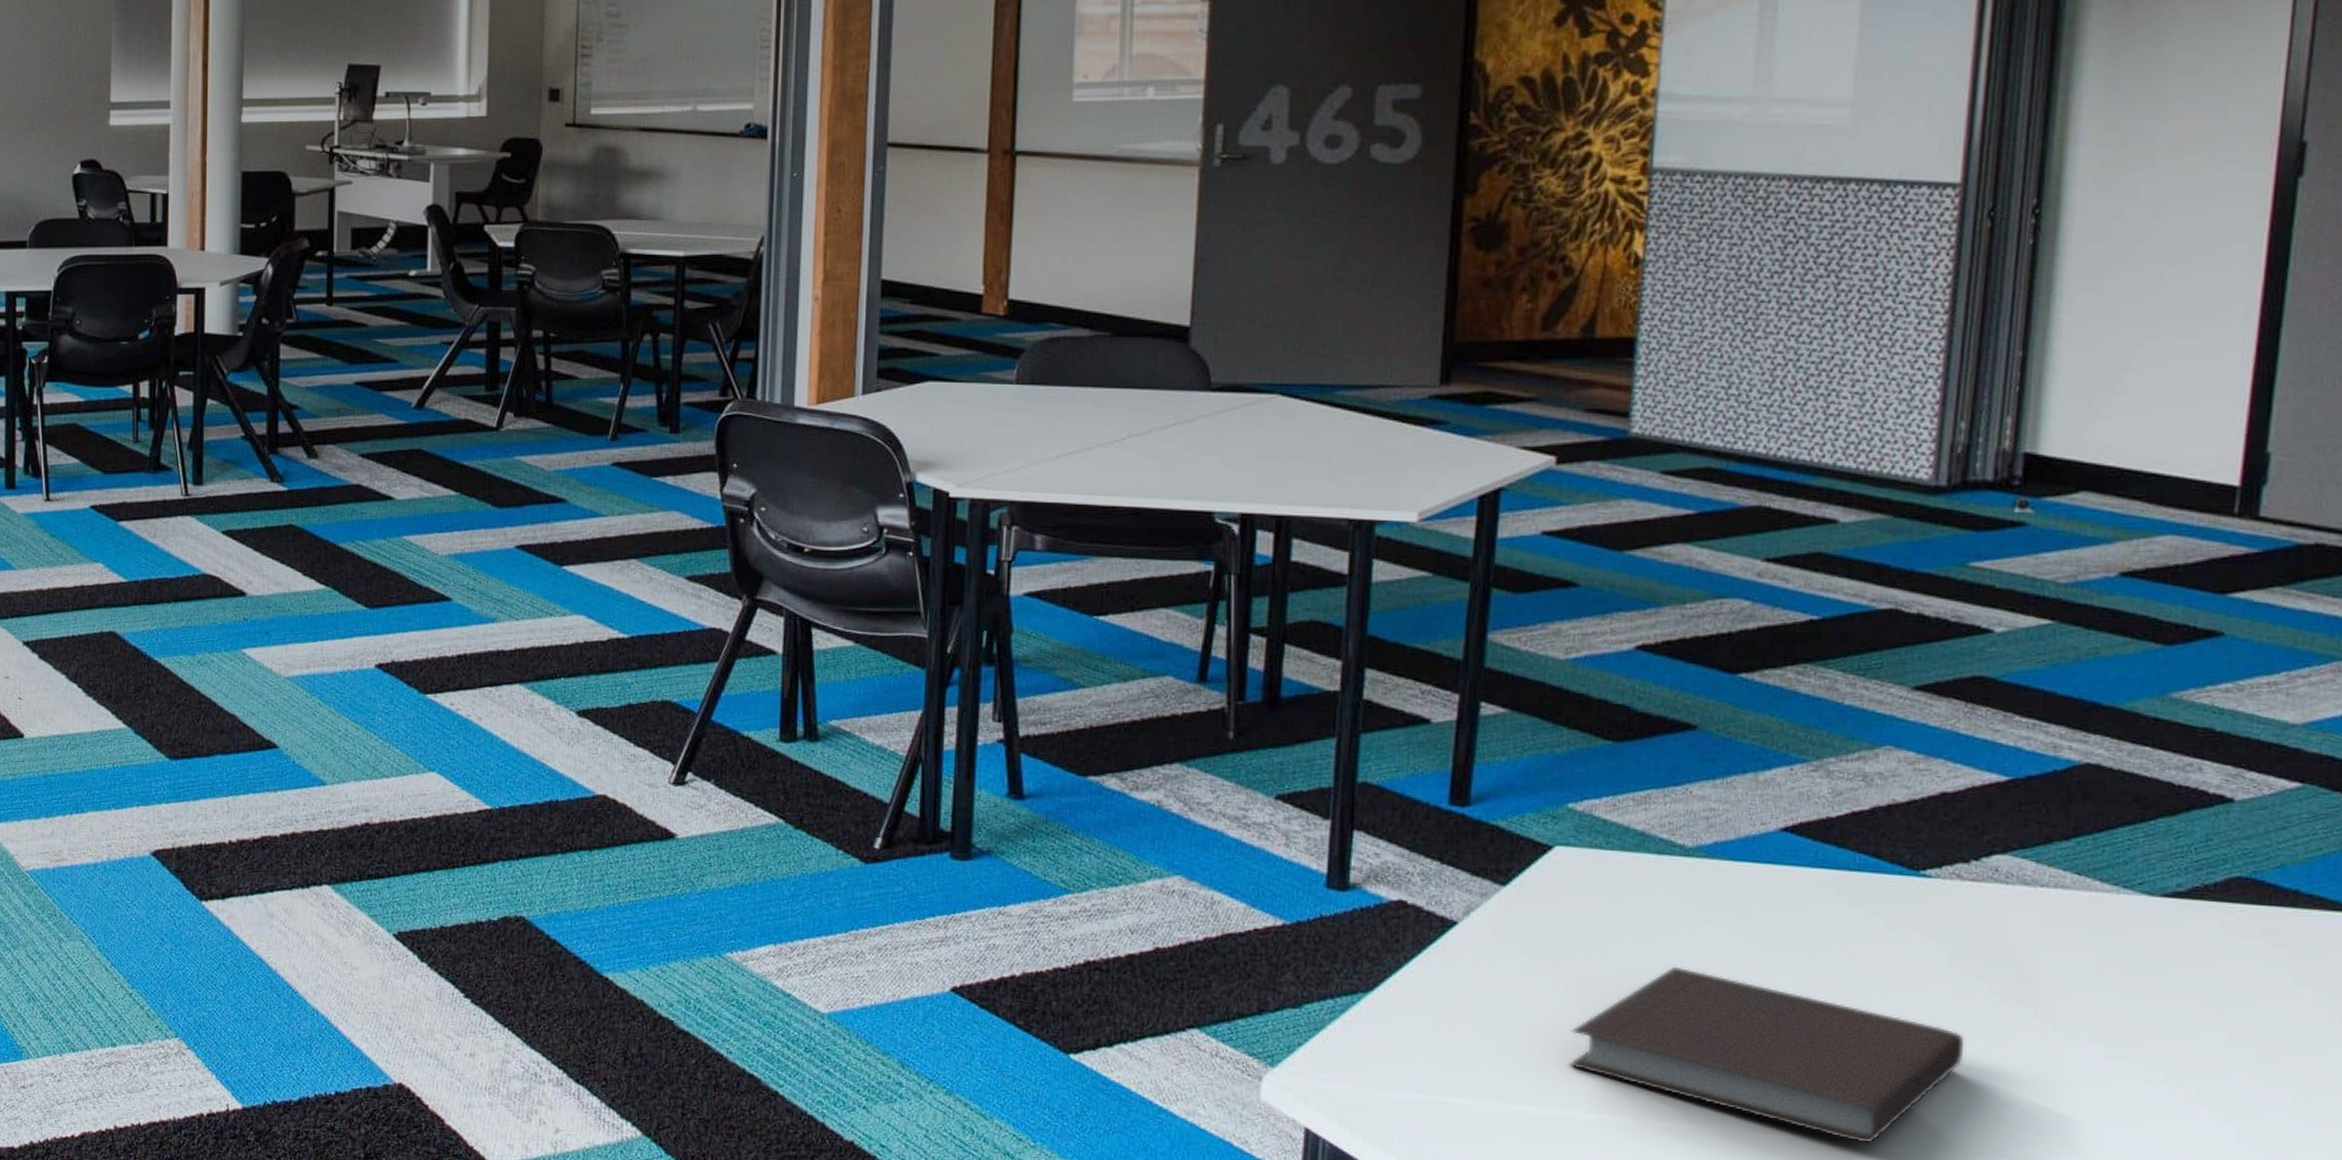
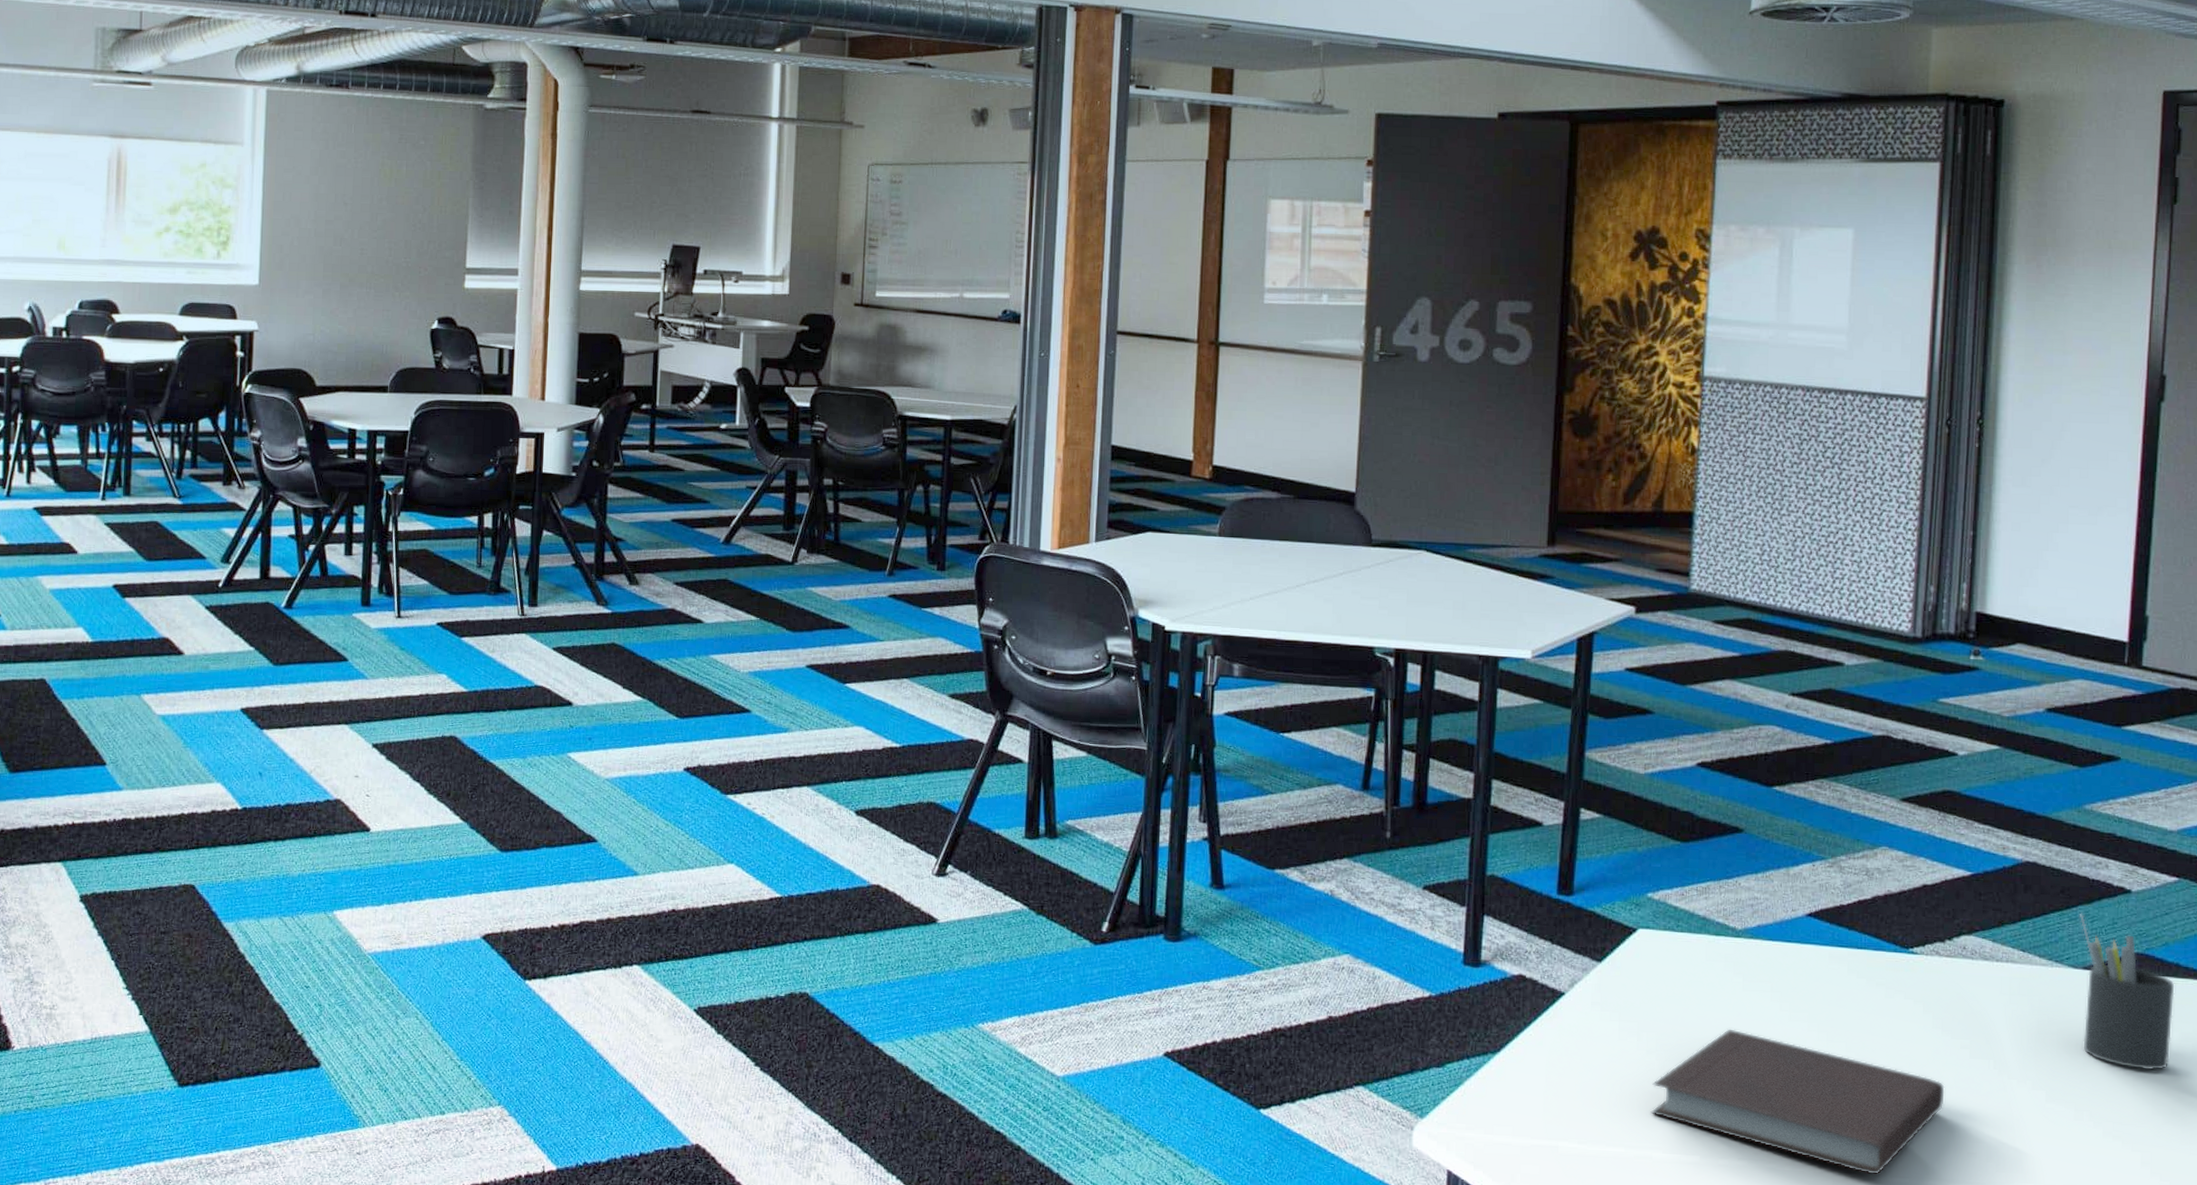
pen holder: none [2159,828,2293,1023] -> present [2080,914,2175,1071]

